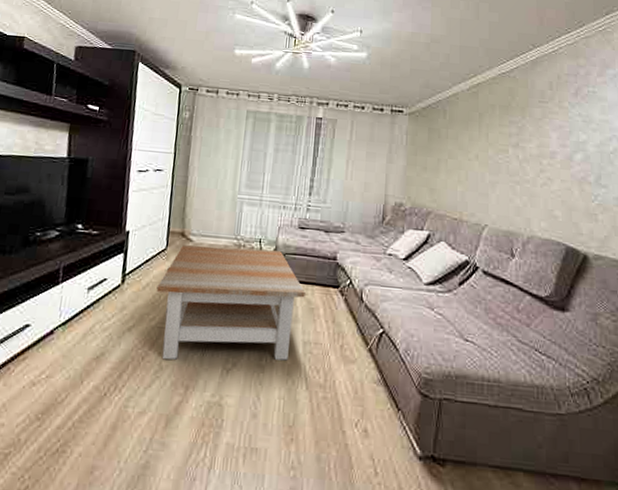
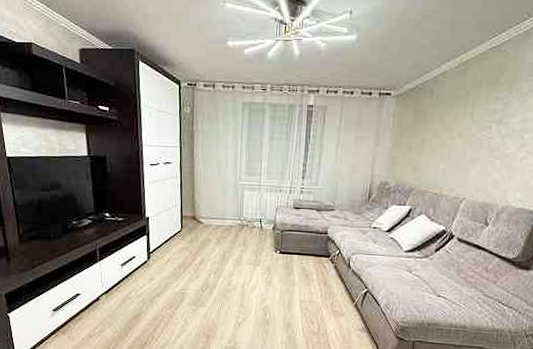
coffee table: present [156,245,306,361] -> none [176,226,301,317]

